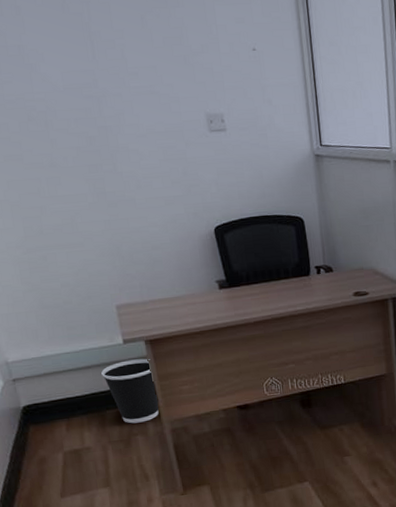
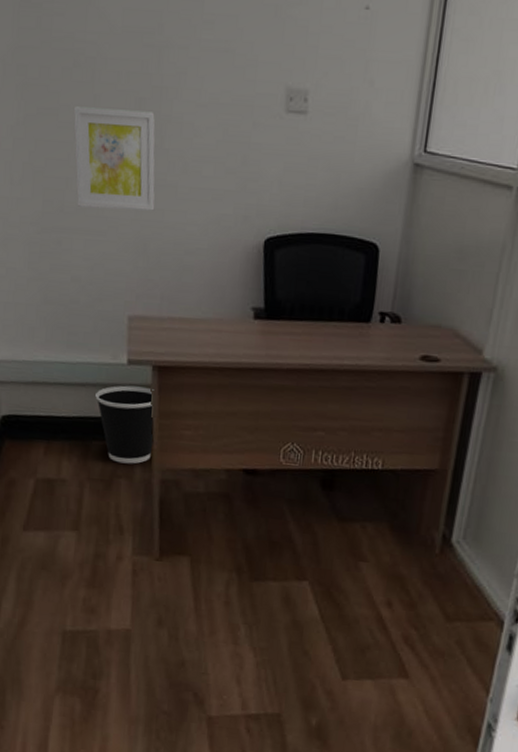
wall art: none [35,146,121,228] -> present [73,106,155,211]

